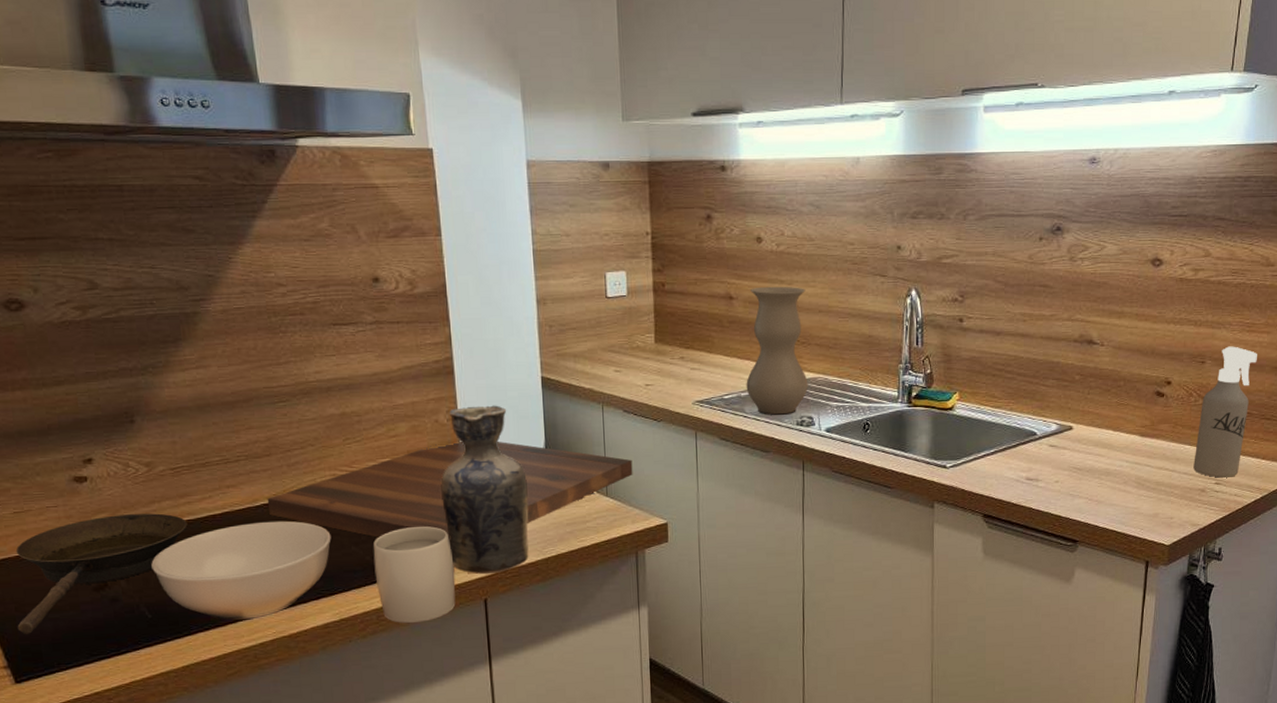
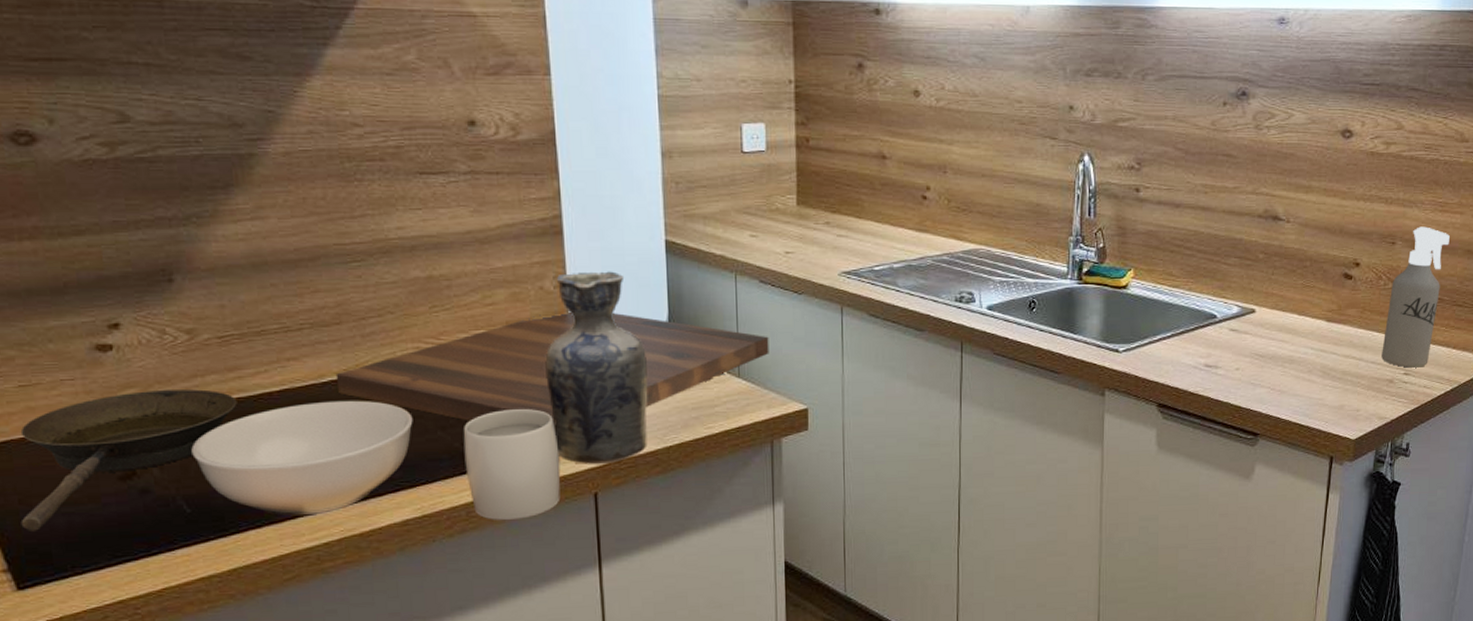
vase: present [746,286,808,416] -> none [899,146,969,291]

